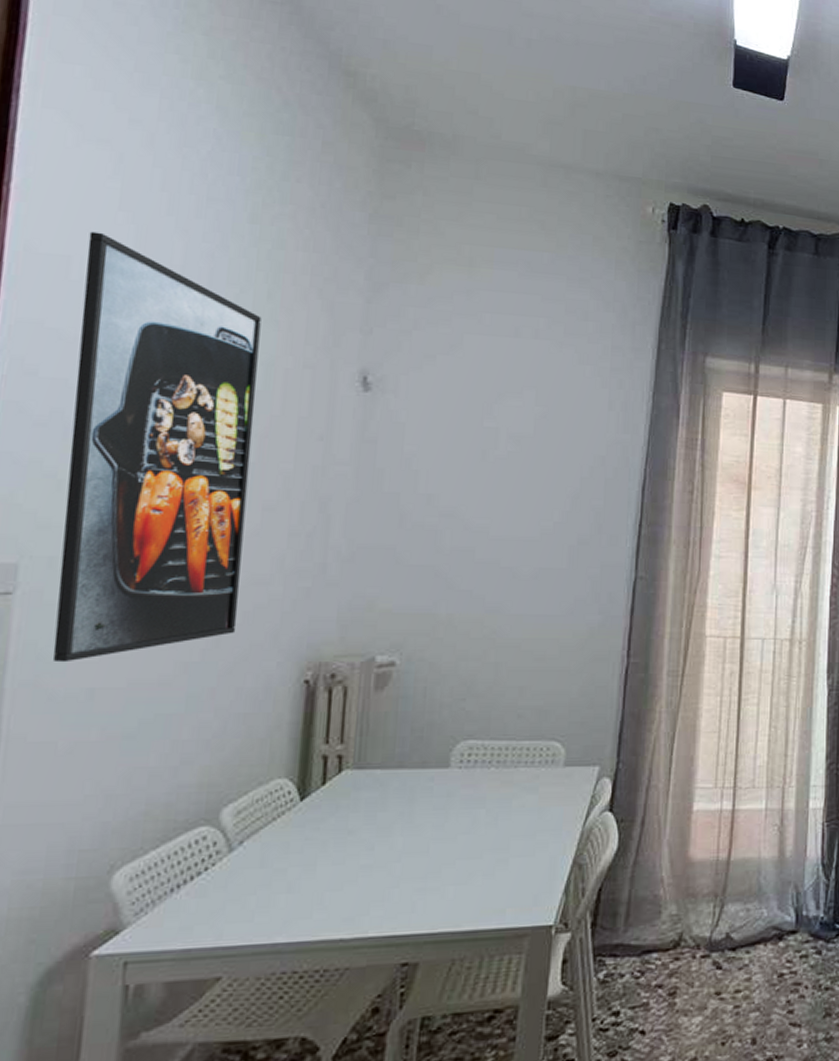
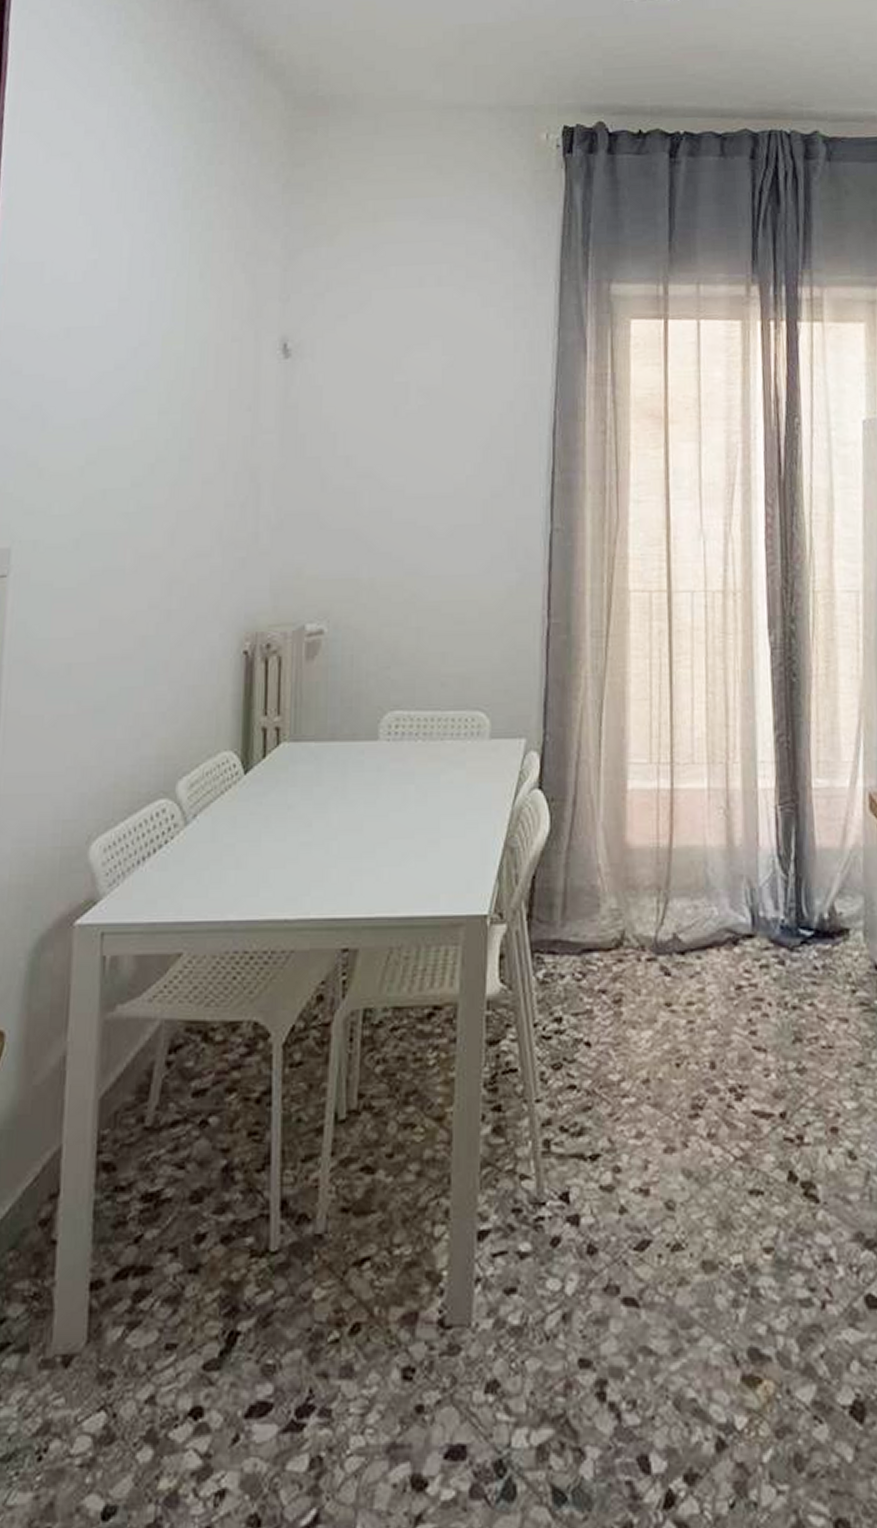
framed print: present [52,231,262,663] -> none [38,237,195,640]

